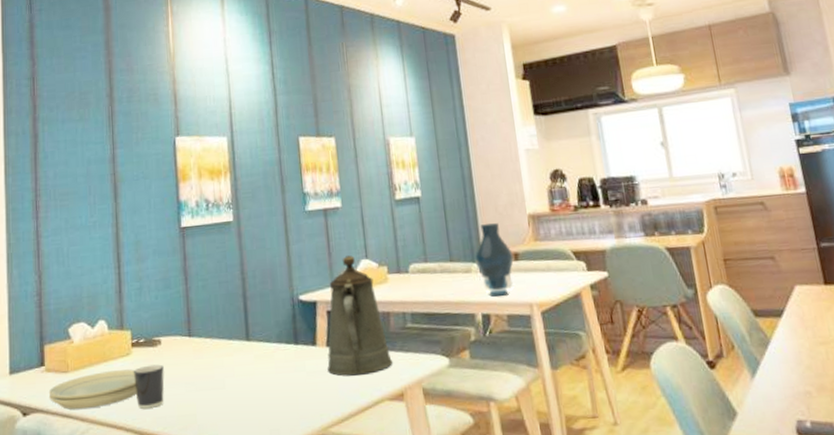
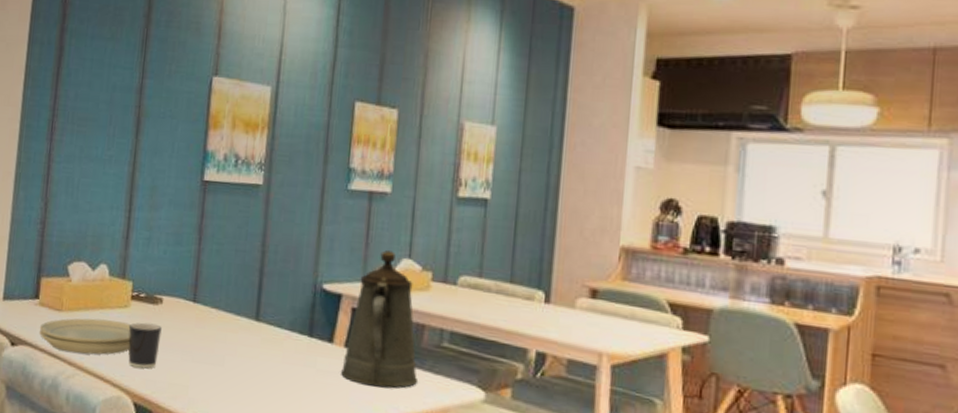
vase: present [474,223,514,297] -> none [541,247,591,336]

